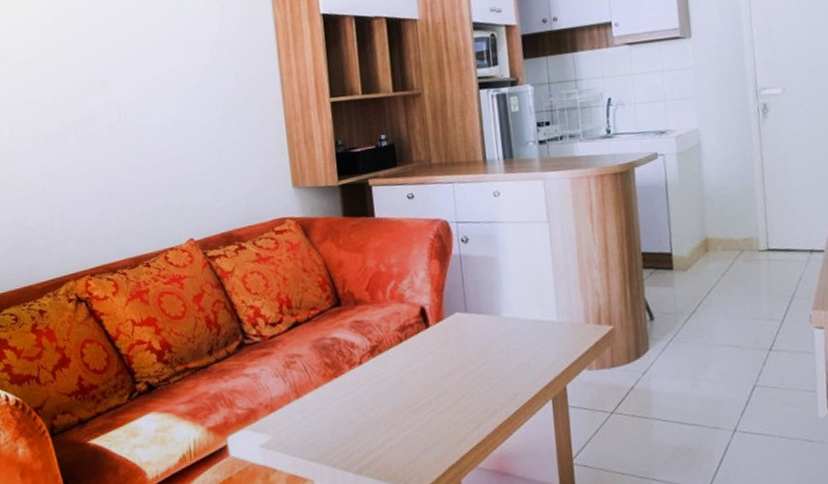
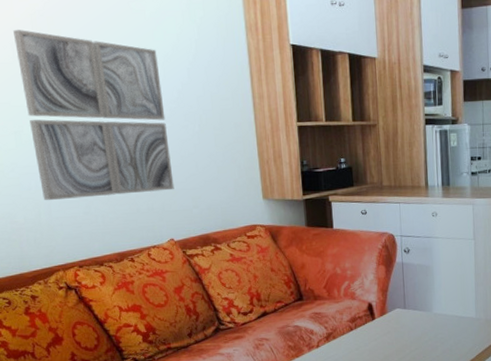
wall art: none [36,25,195,203] -> present [13,29,174,201]

